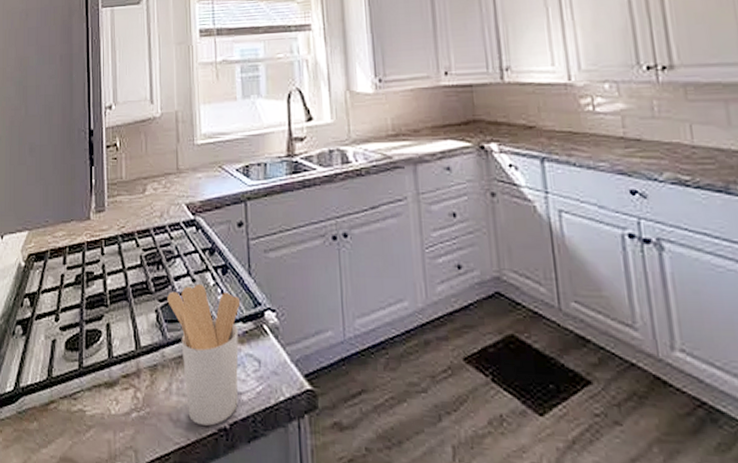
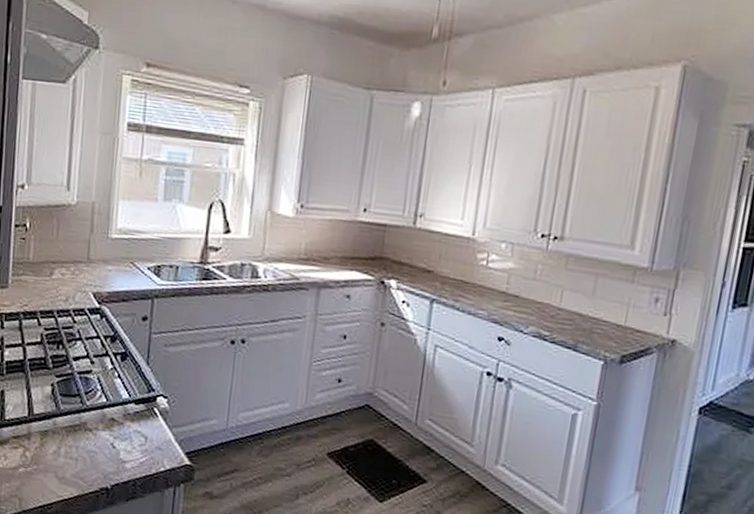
utensil holder: present [167,283,241,426] -> none [64,366,136,485]

